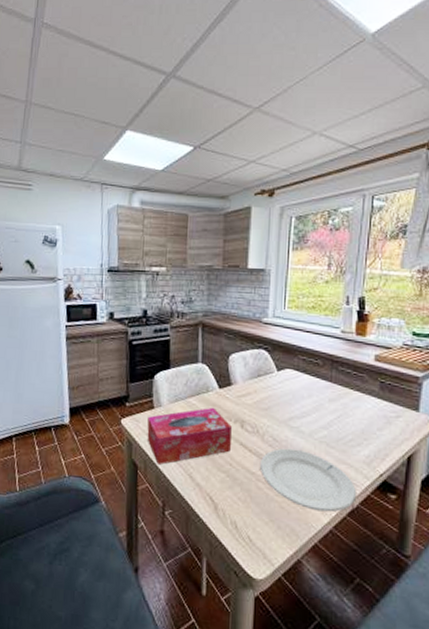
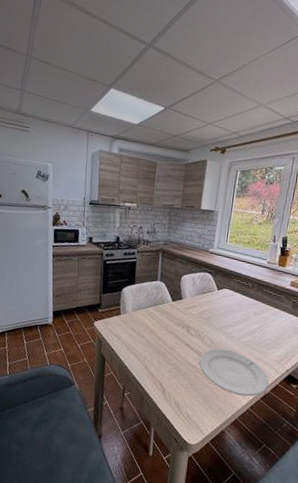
tissue box: present [147,407,232,466] -> none [113,315,180,358]

